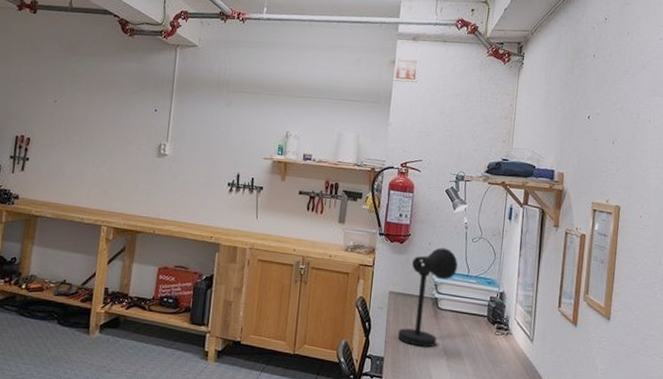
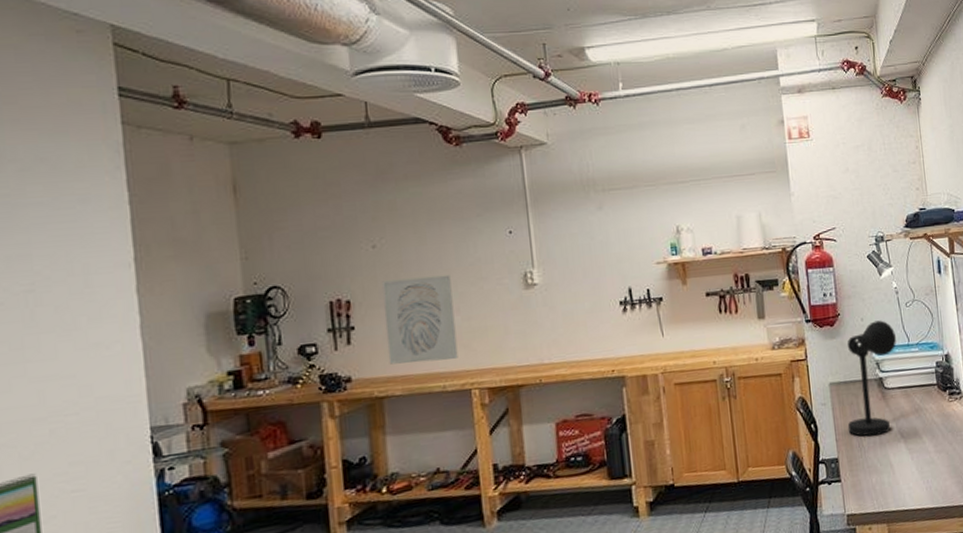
wall art: none [47,128,105,200] -> present [381,274,458,365]

